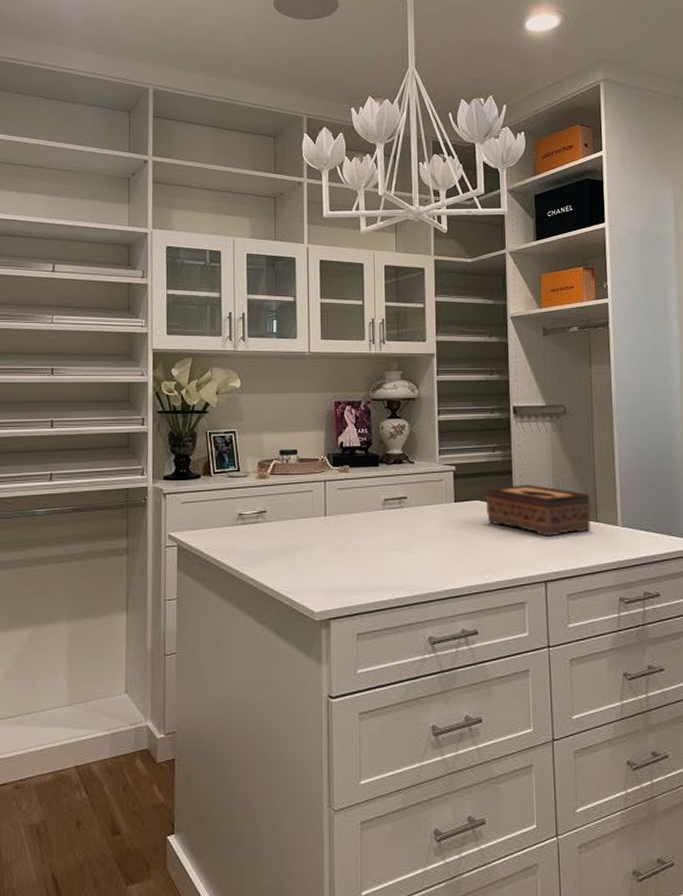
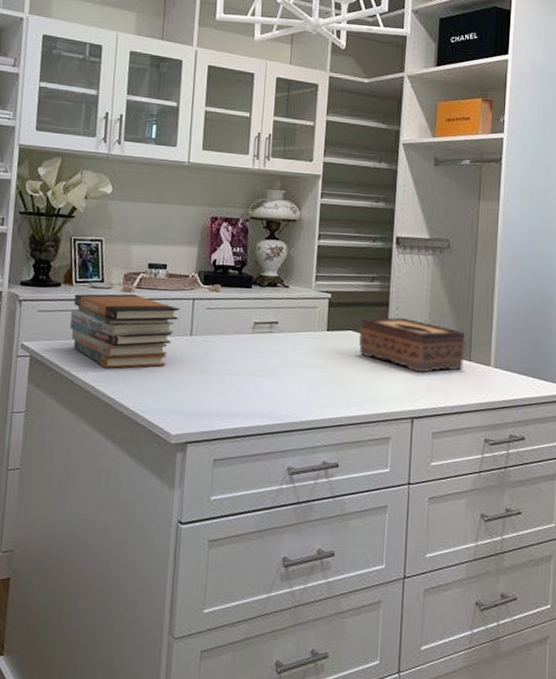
book stack: none [211,480,312,553] -> present [69,293,179,369]

